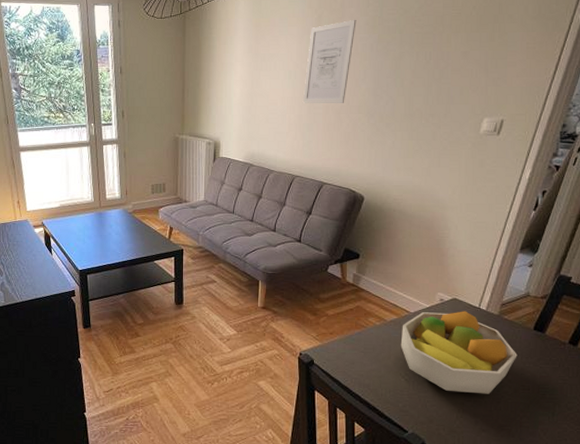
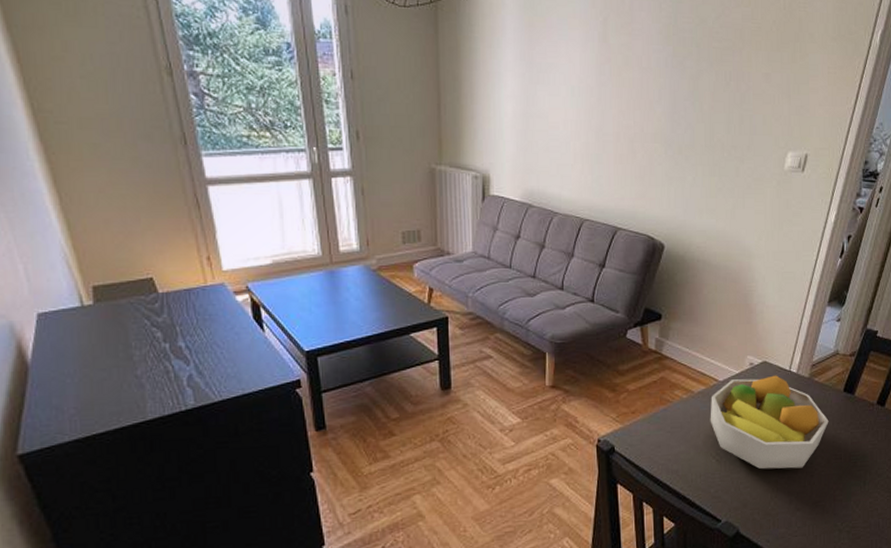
wall art: present [302,19,357,103] -> none [589,26,648,130]

